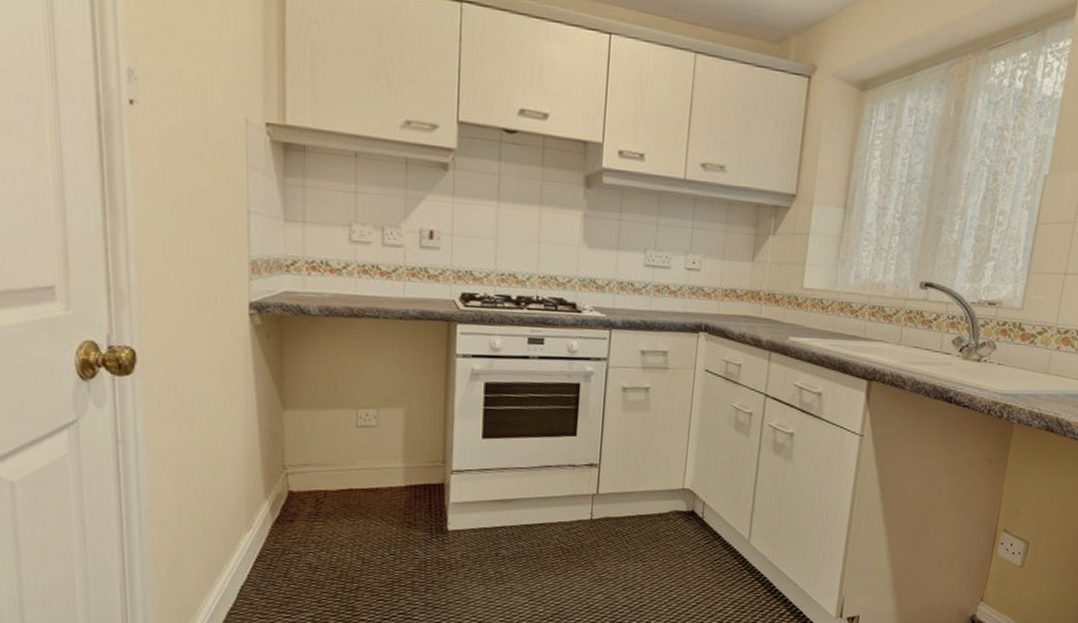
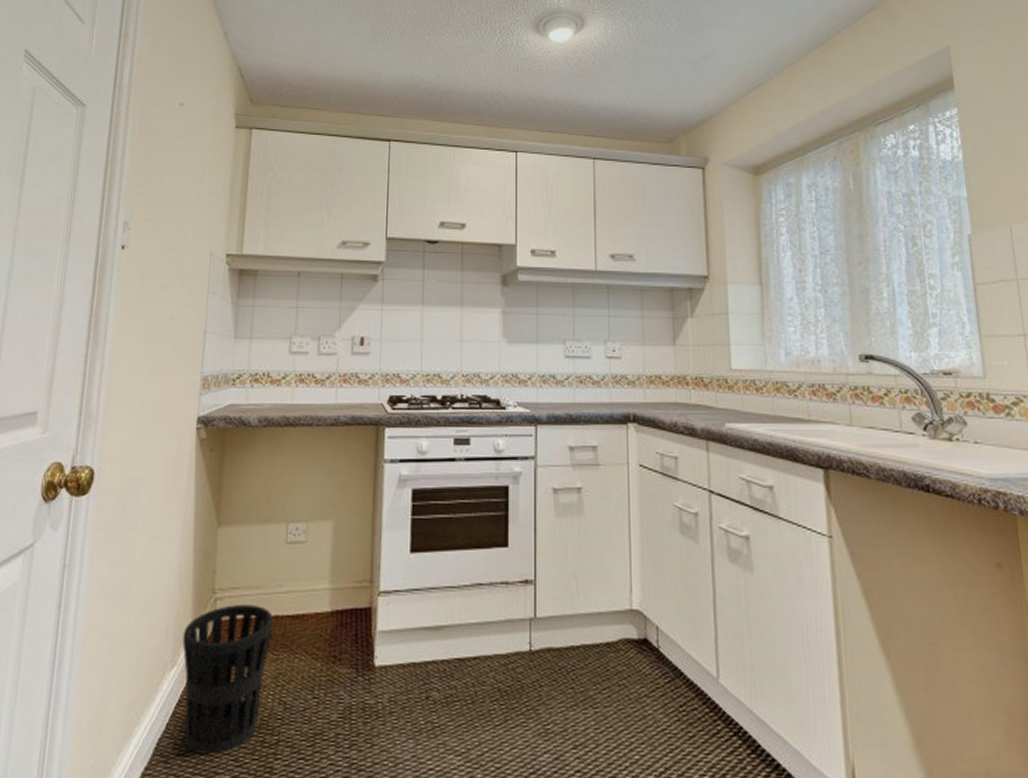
wastebasket: none [256,478,348,598] -> present [182,603,274,755]

